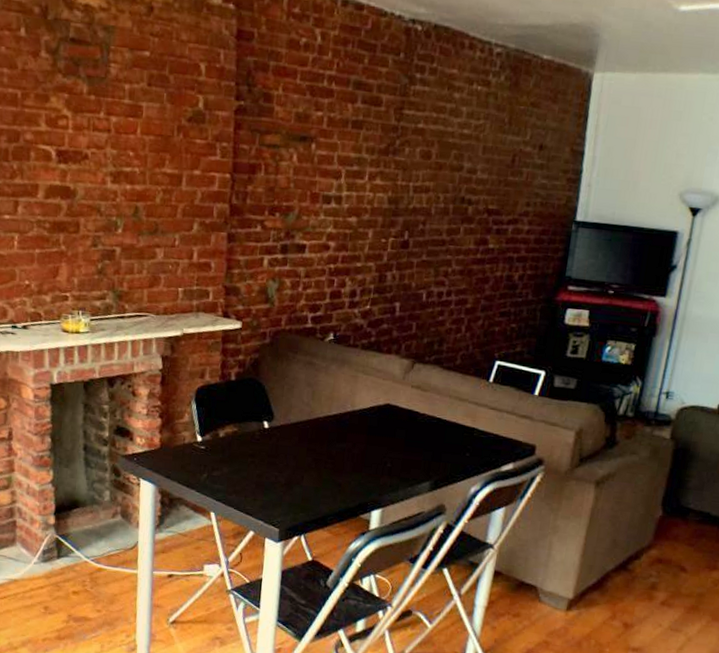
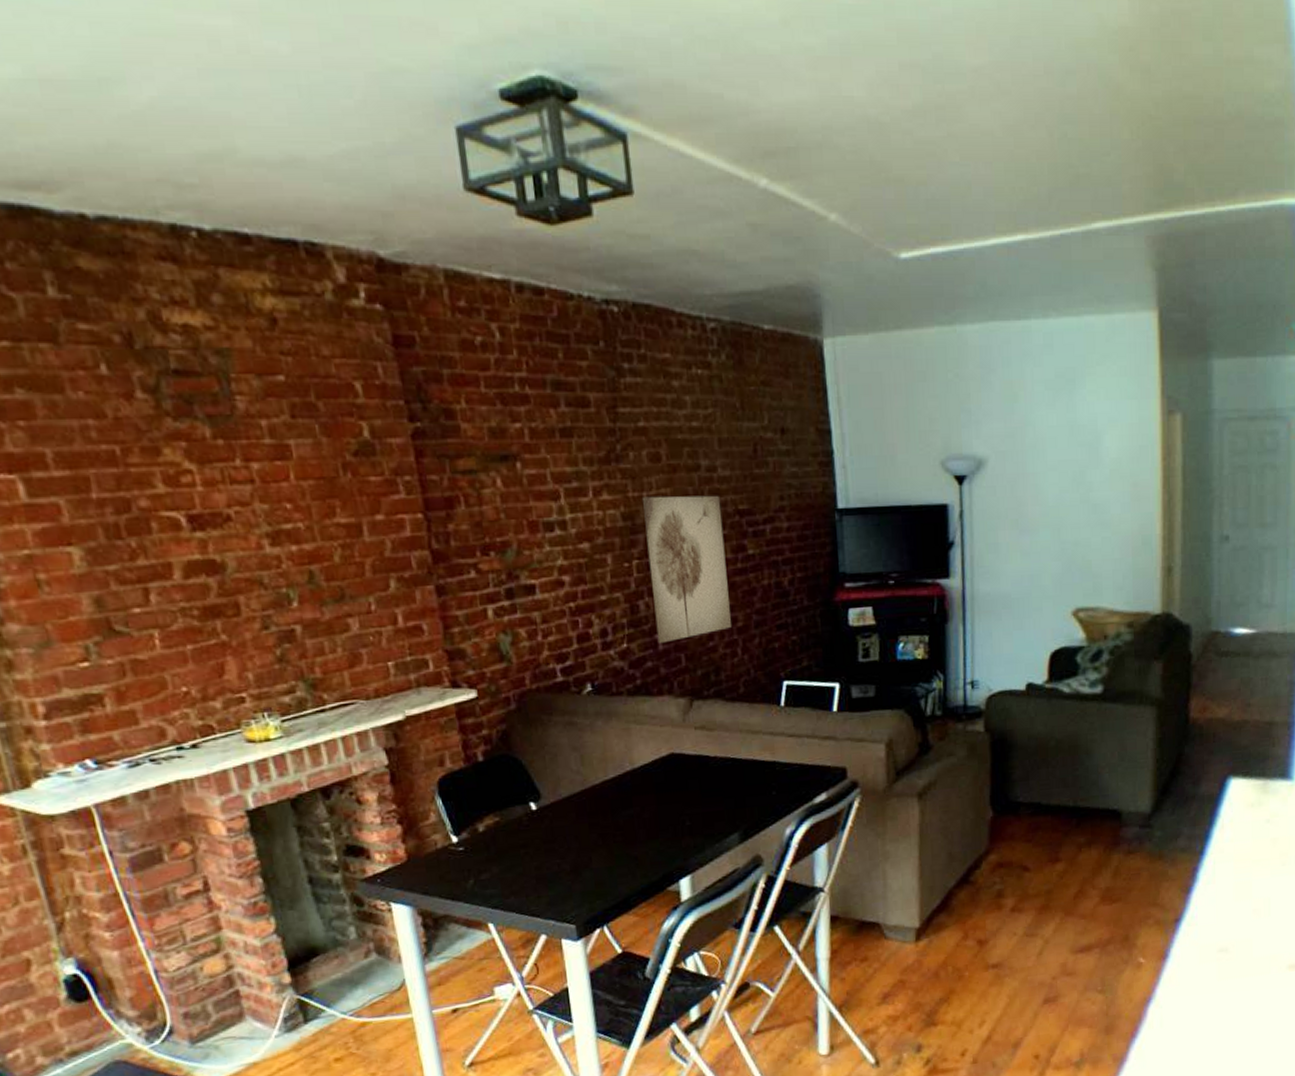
wall art: none [396,186,474,311] -> present [641,495,731,644]

